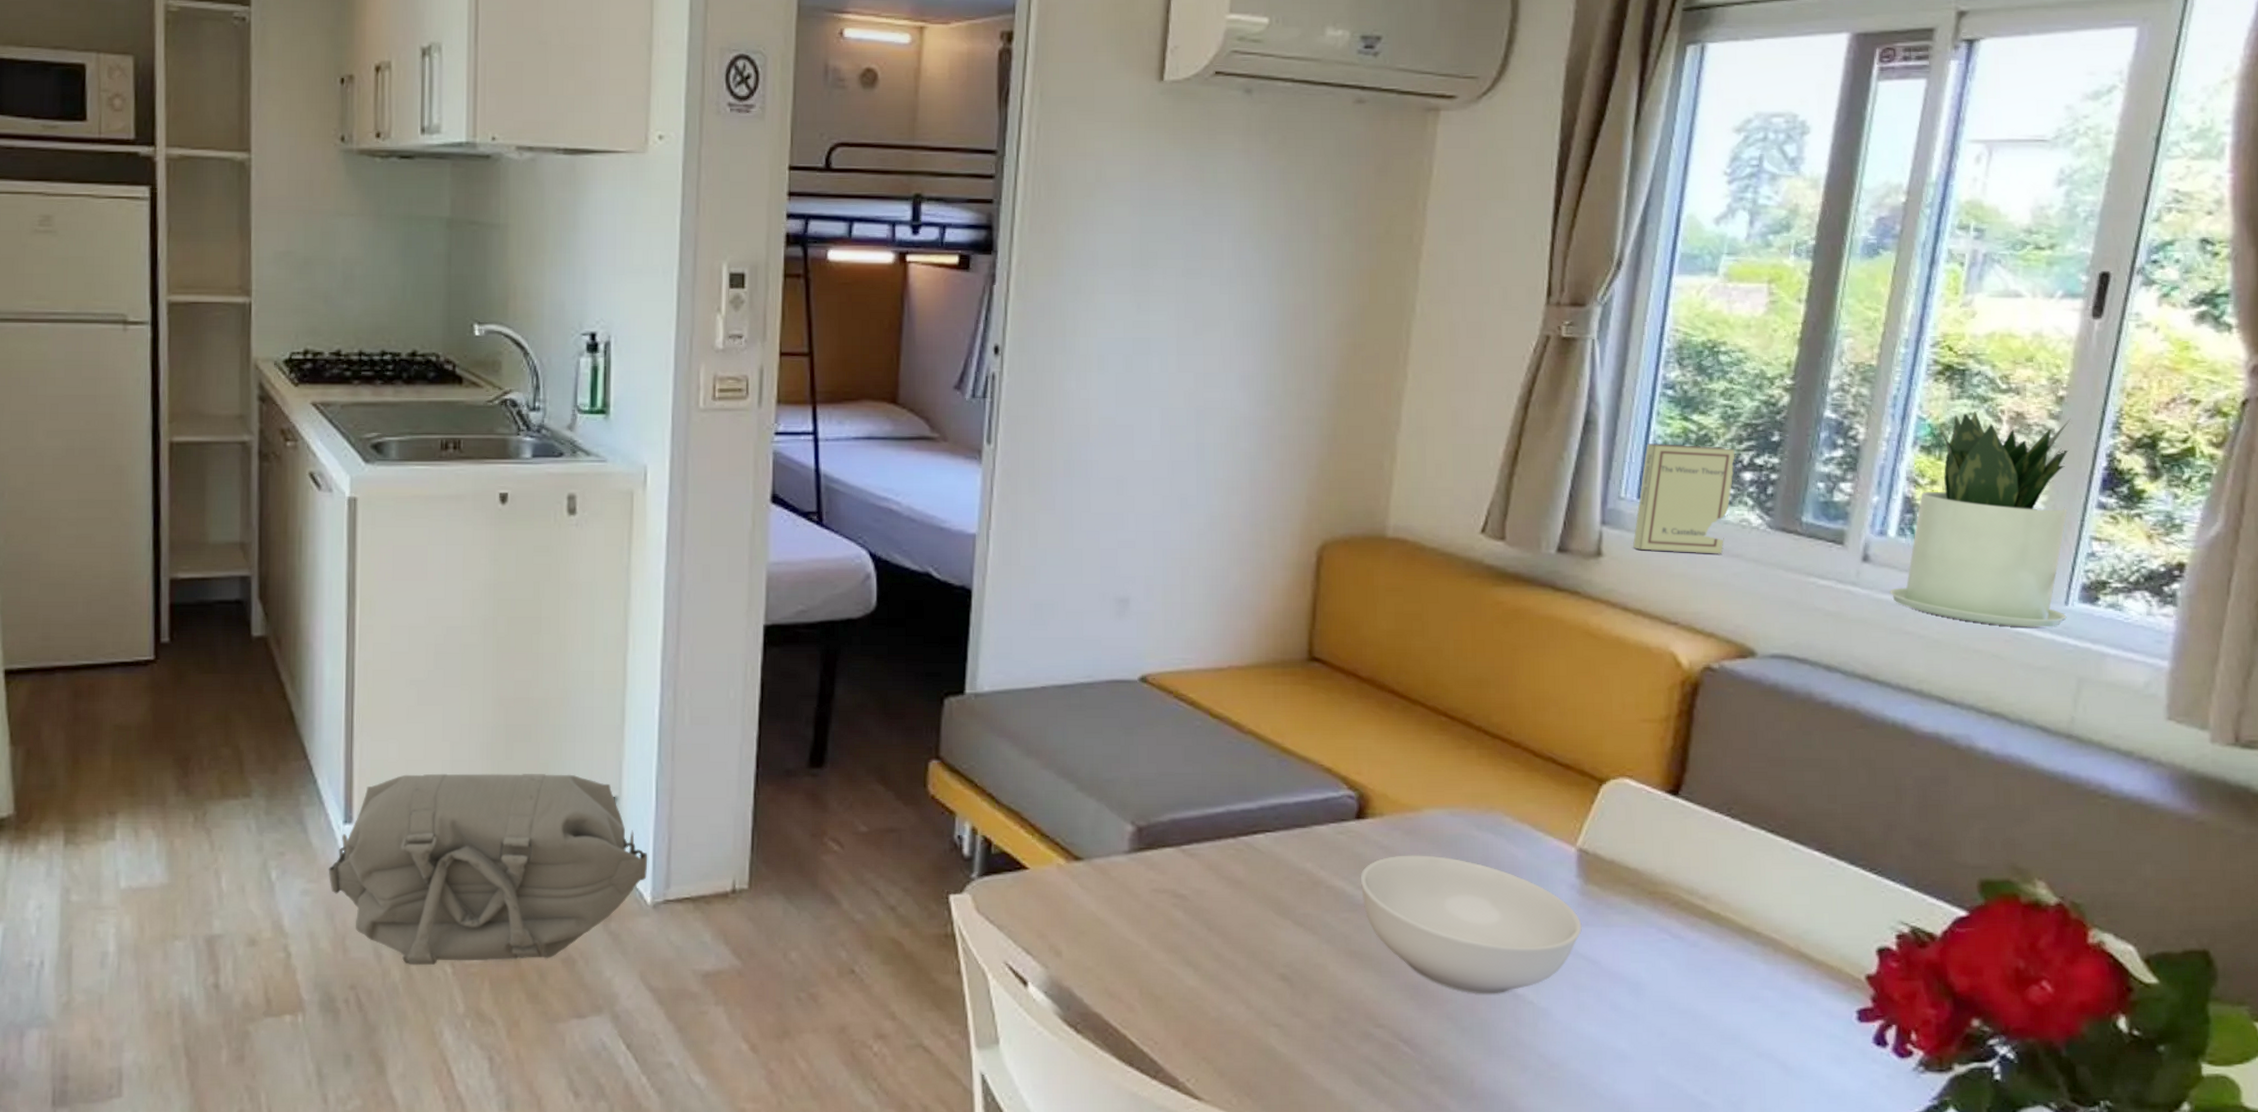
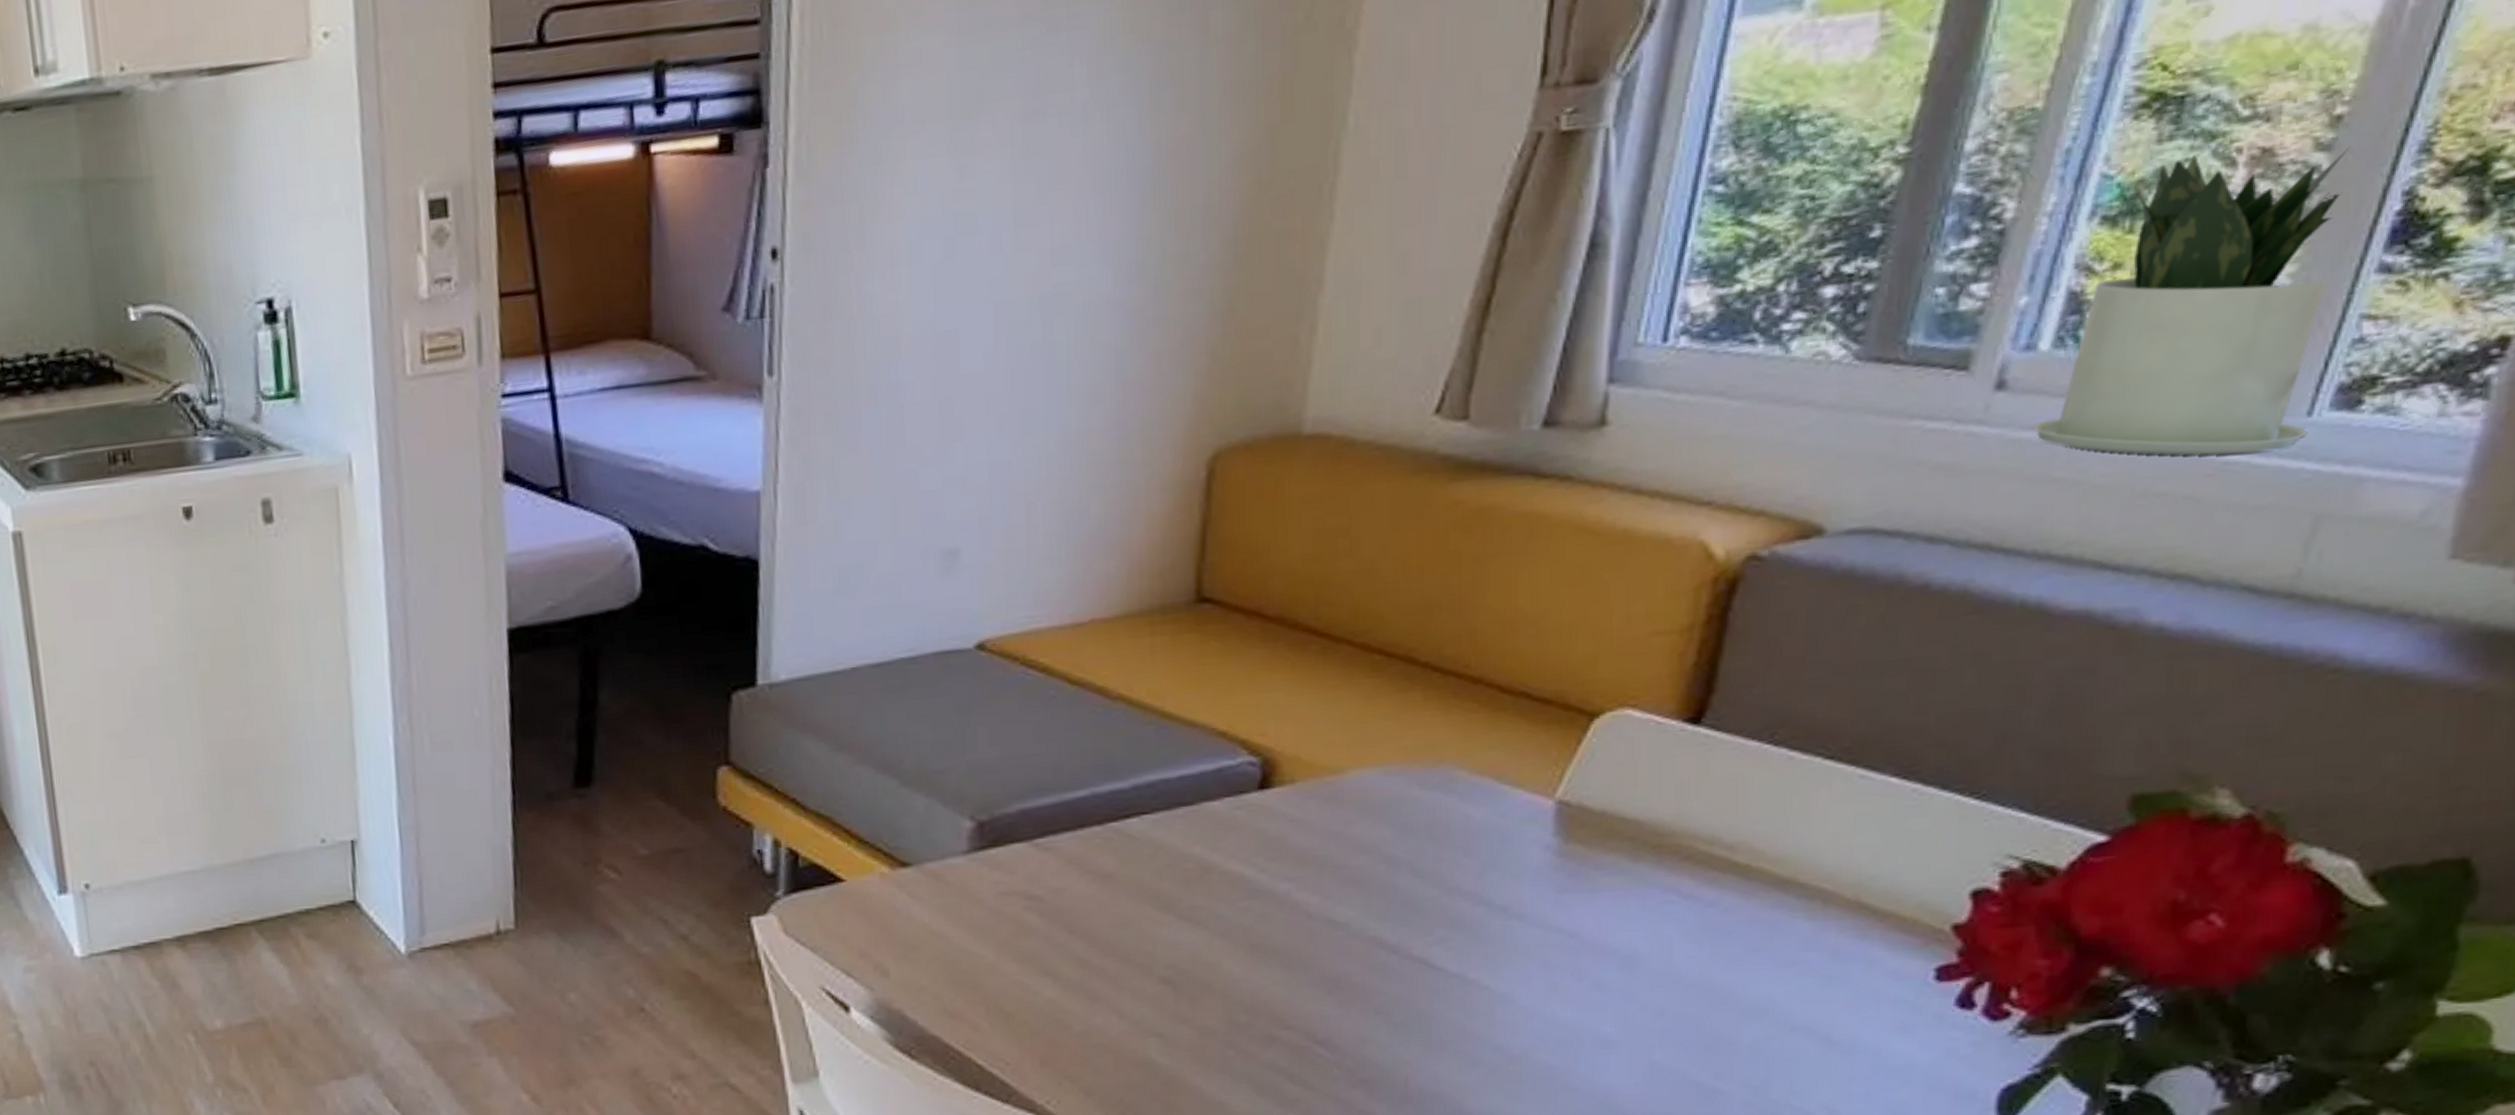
duffel bag: present [328,773,648,966] -> none [49,819,398,1037]
bowl: present [1360,855,1583,994] -> none [1264,825,1560,983]
book: present [1633,443,1736,554] -> none [1653,255,1814,412]

